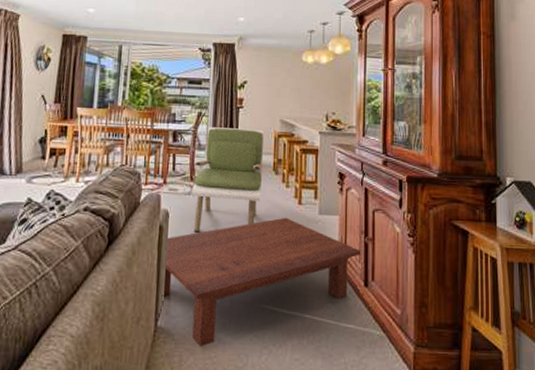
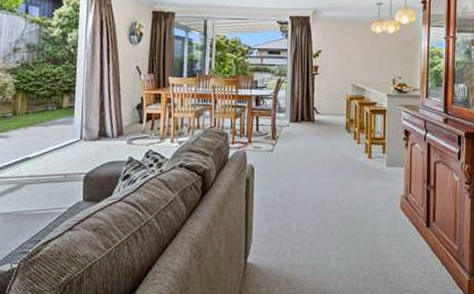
coffee table: present [161,217,361,347] -> none [250,169,424,280]
armchair: present [191,127,264,231] -> none [274,92,337,183]

